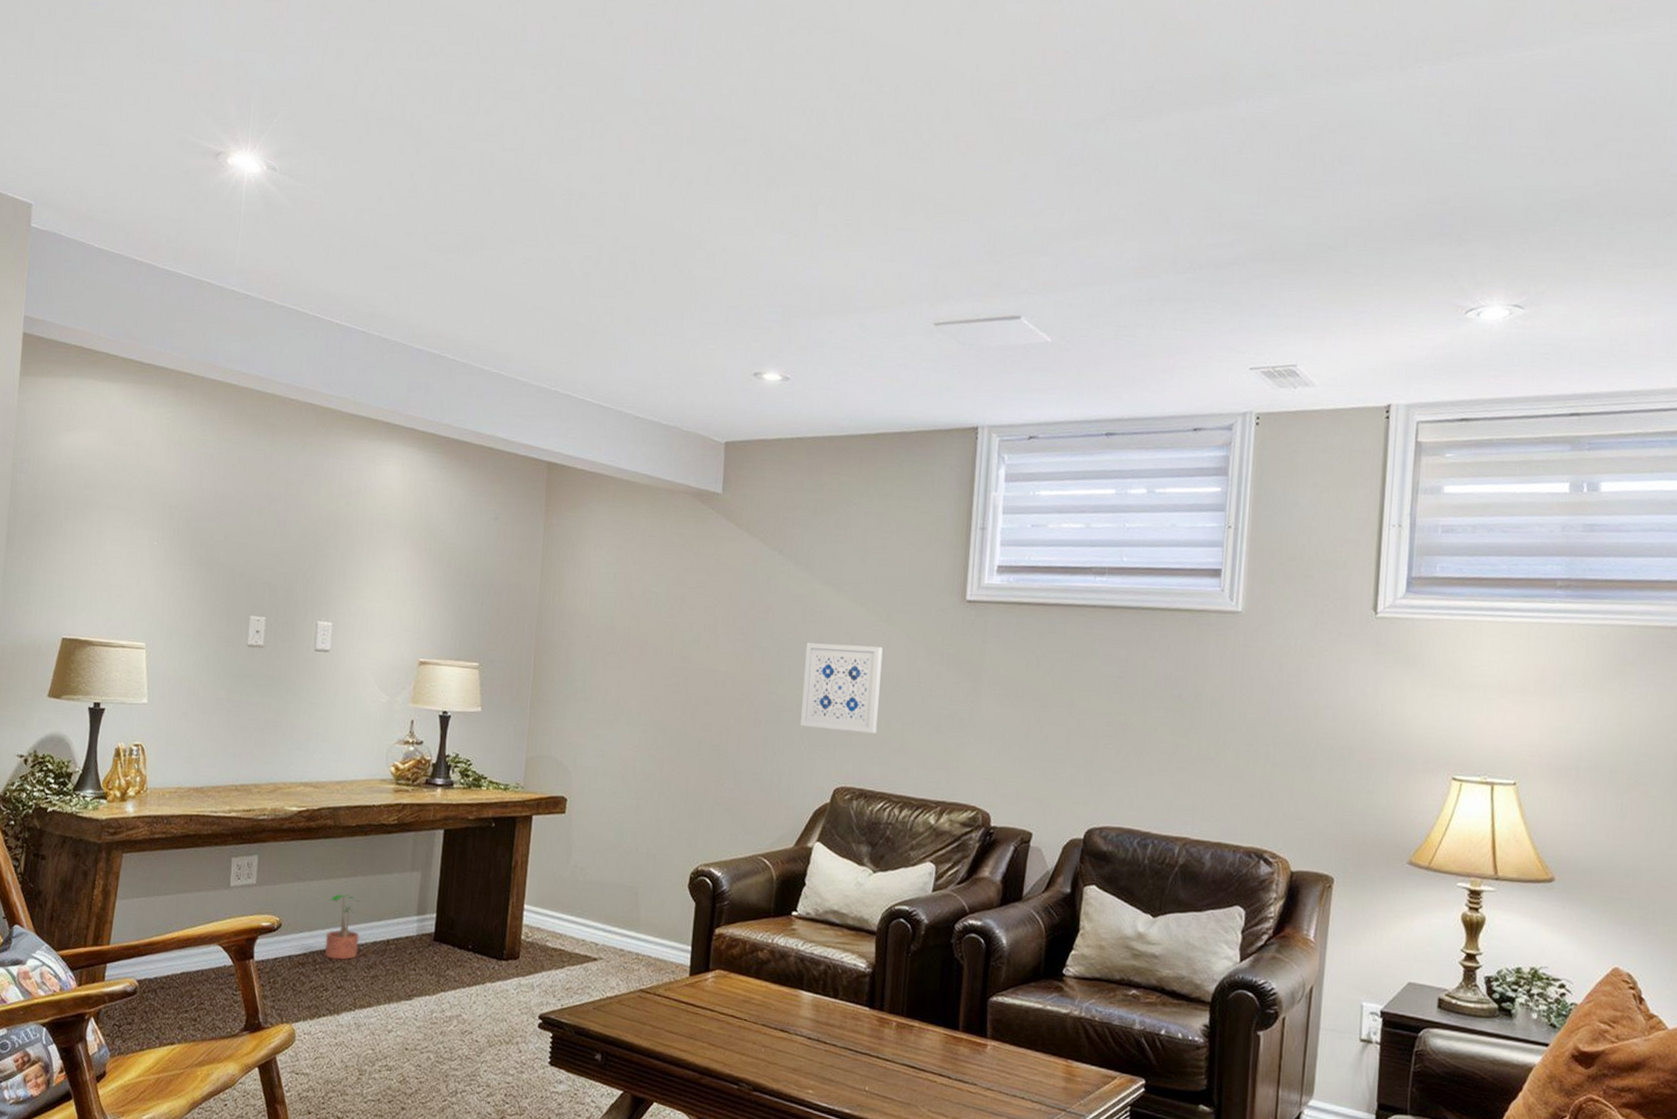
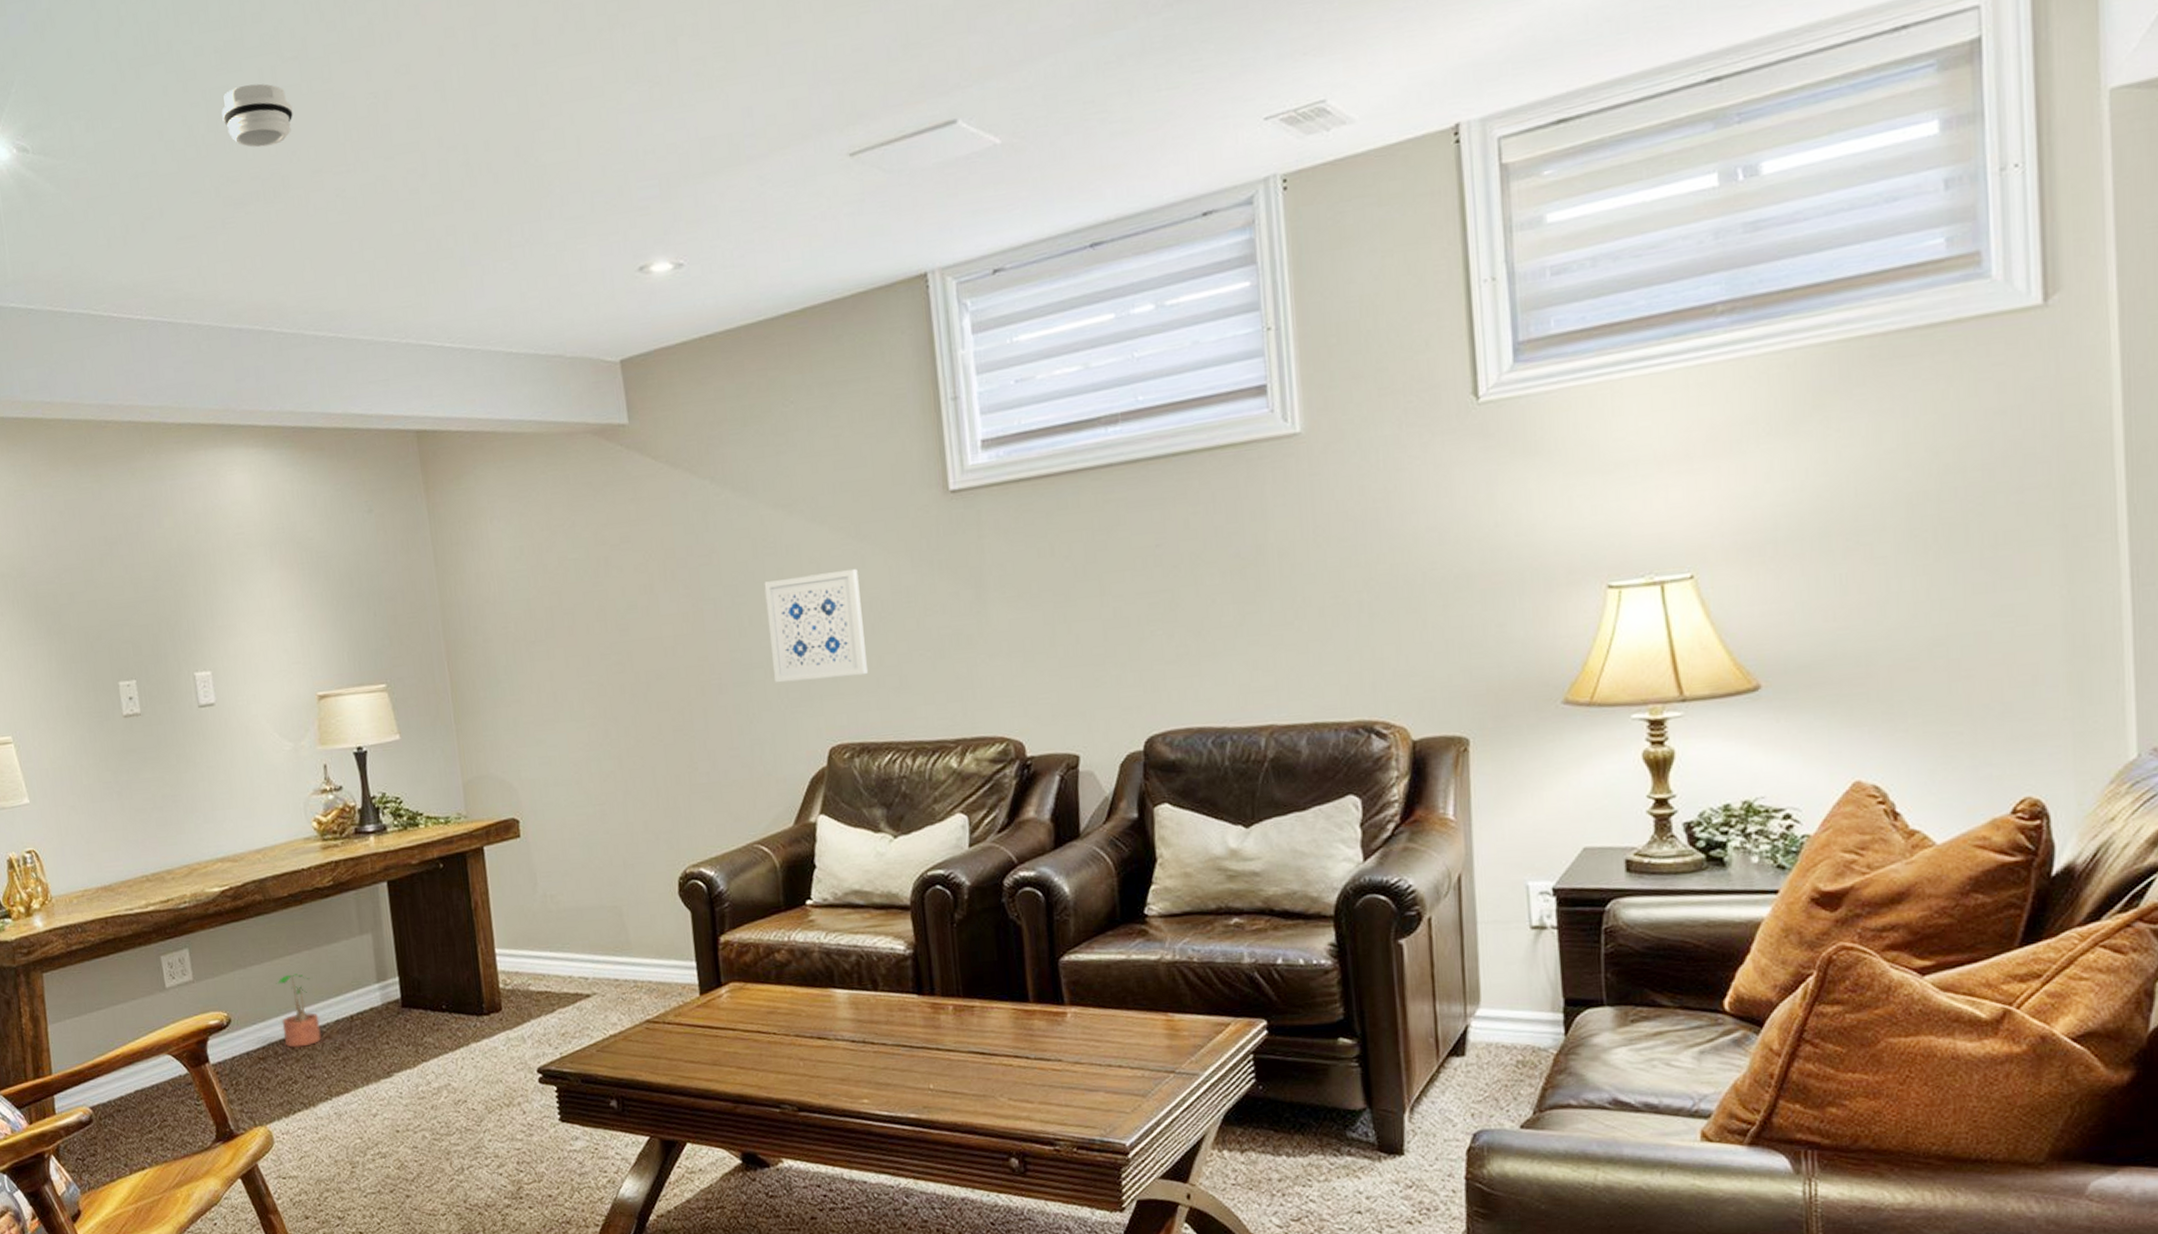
smoke detector: none [443,161,502,212] -> present [221,83,293,148]

